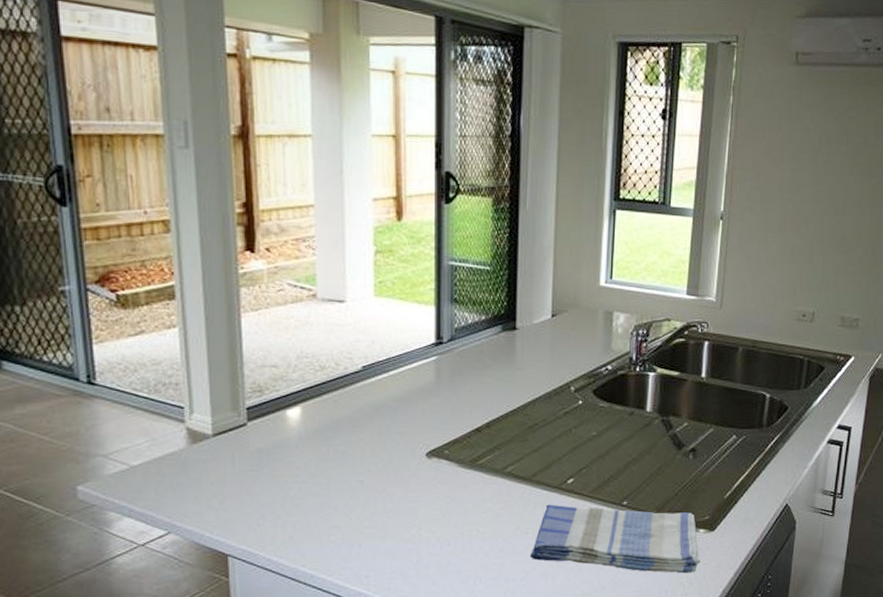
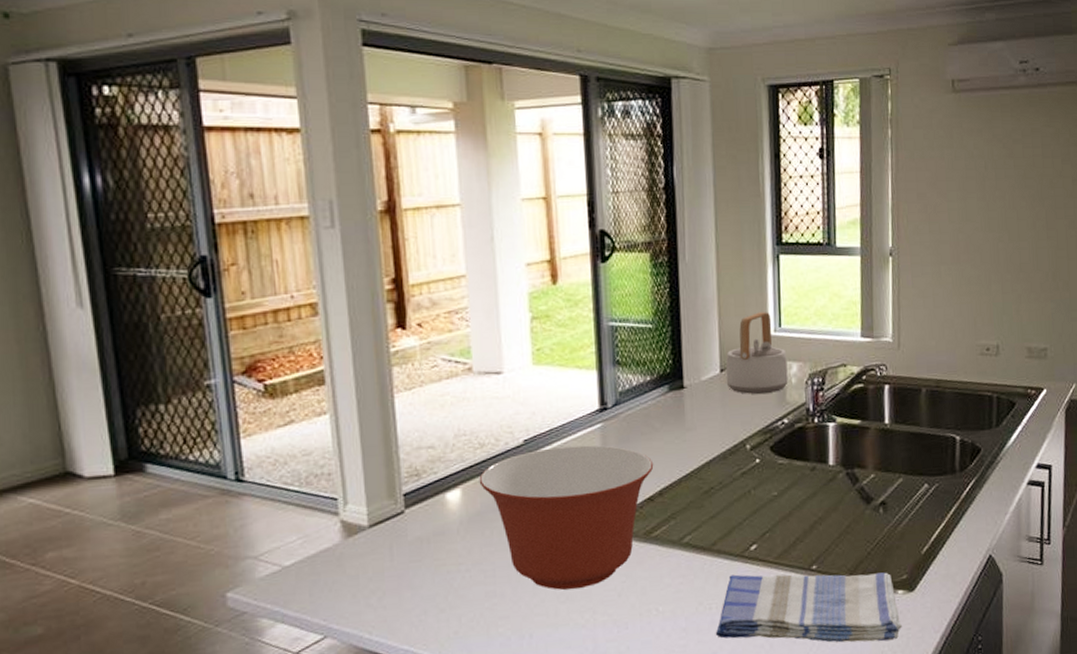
mixing bowl: none [318,375,483,506] -> present [479,445,654,590]
teapot: none [556,263,615,341] -> present [725,312,788,395]

